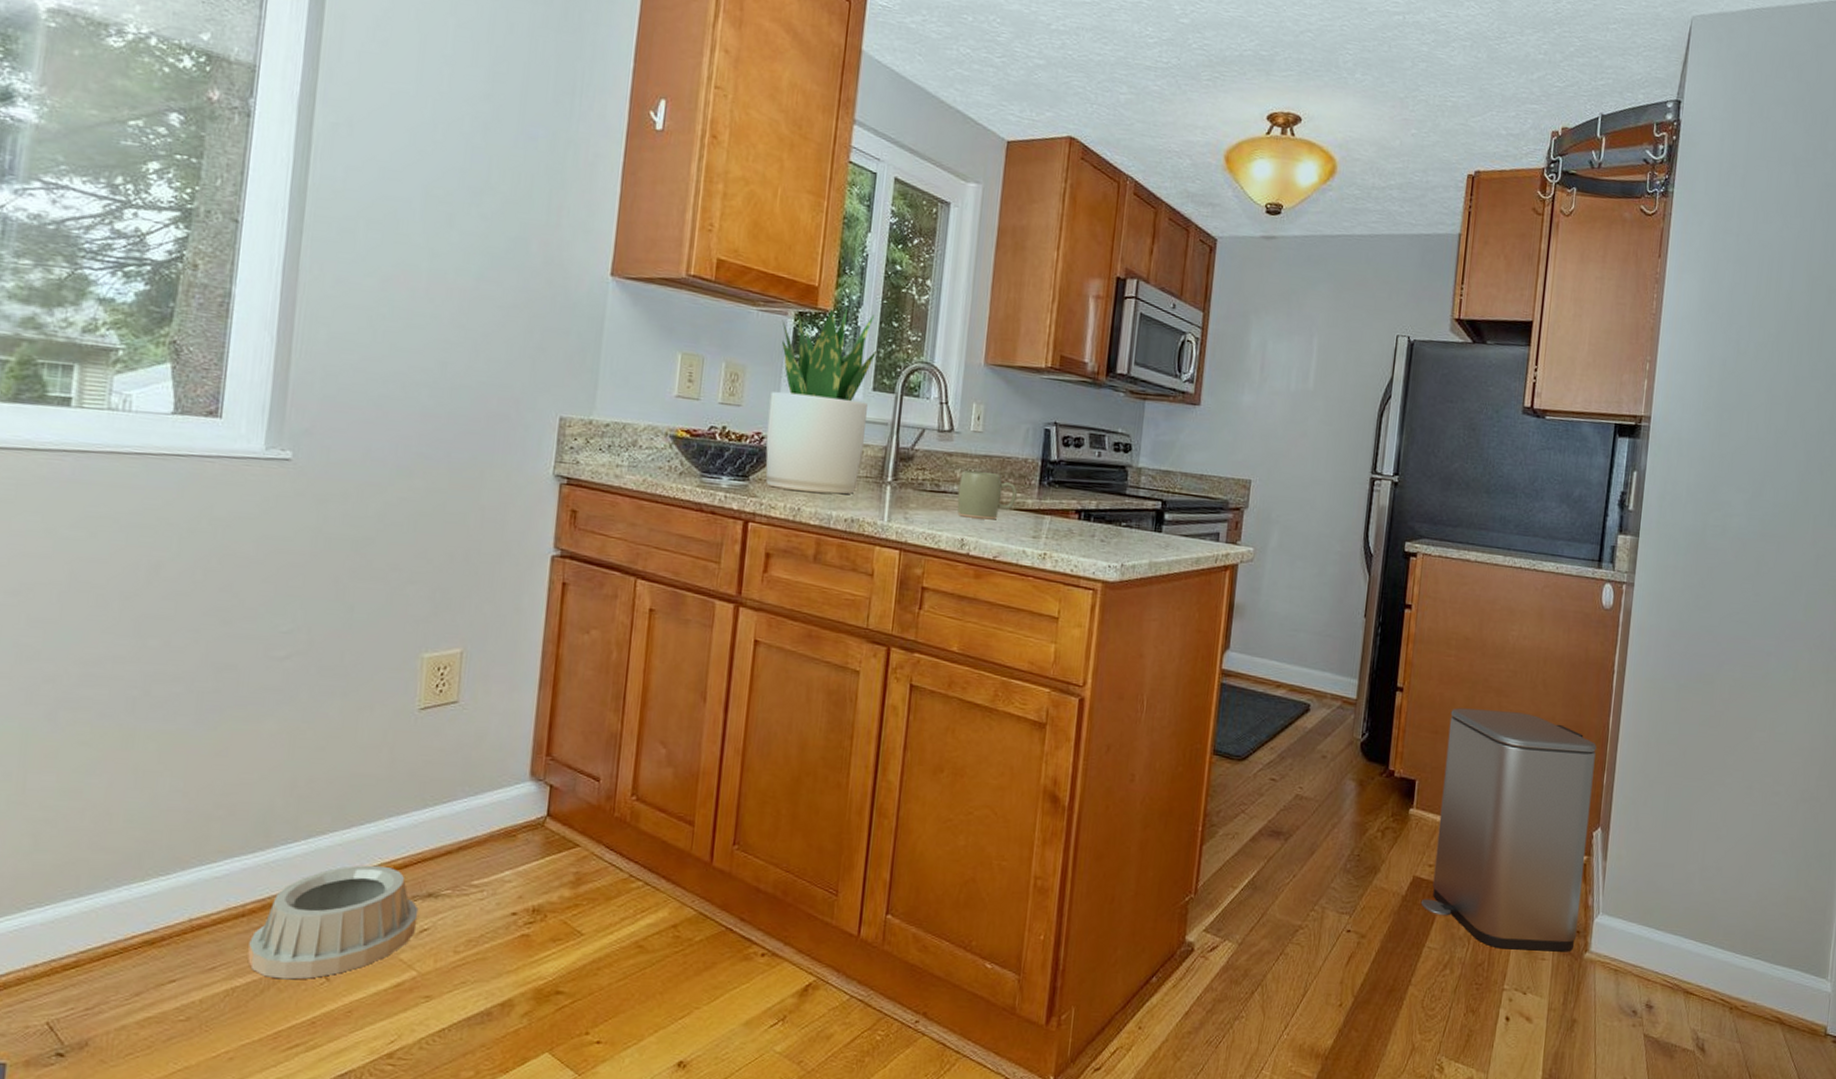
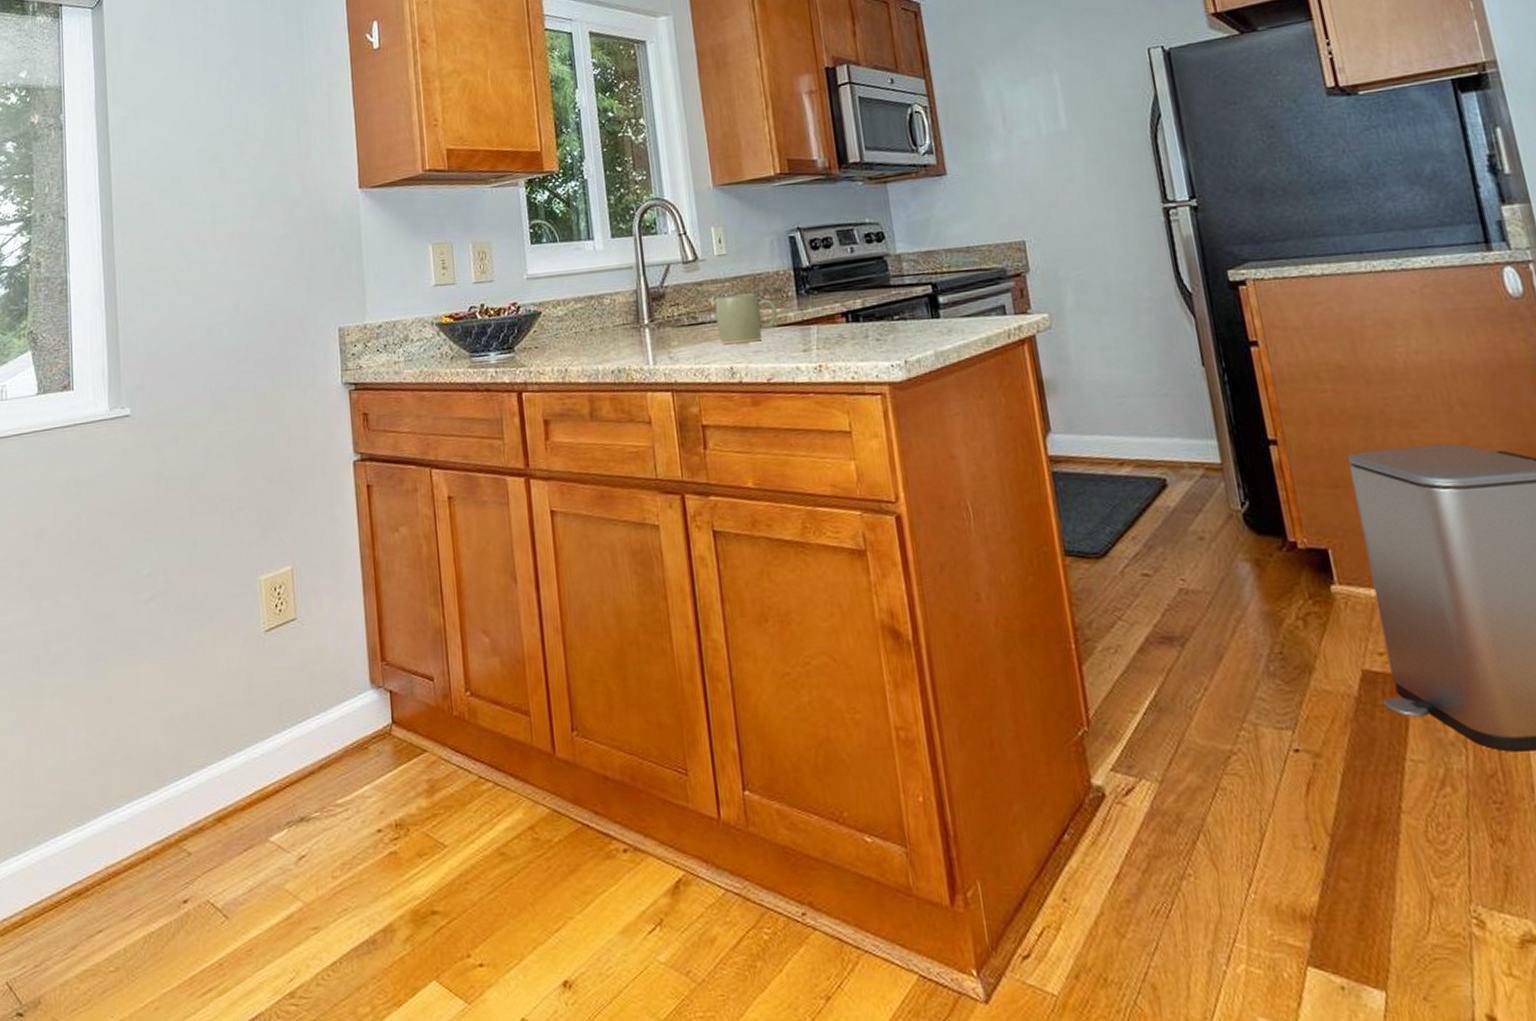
pet bowl: present [247,865,419,980] -> none [157,794,295,921]
planter: present [765,307,878,495] -> none [514,164,616,354]

